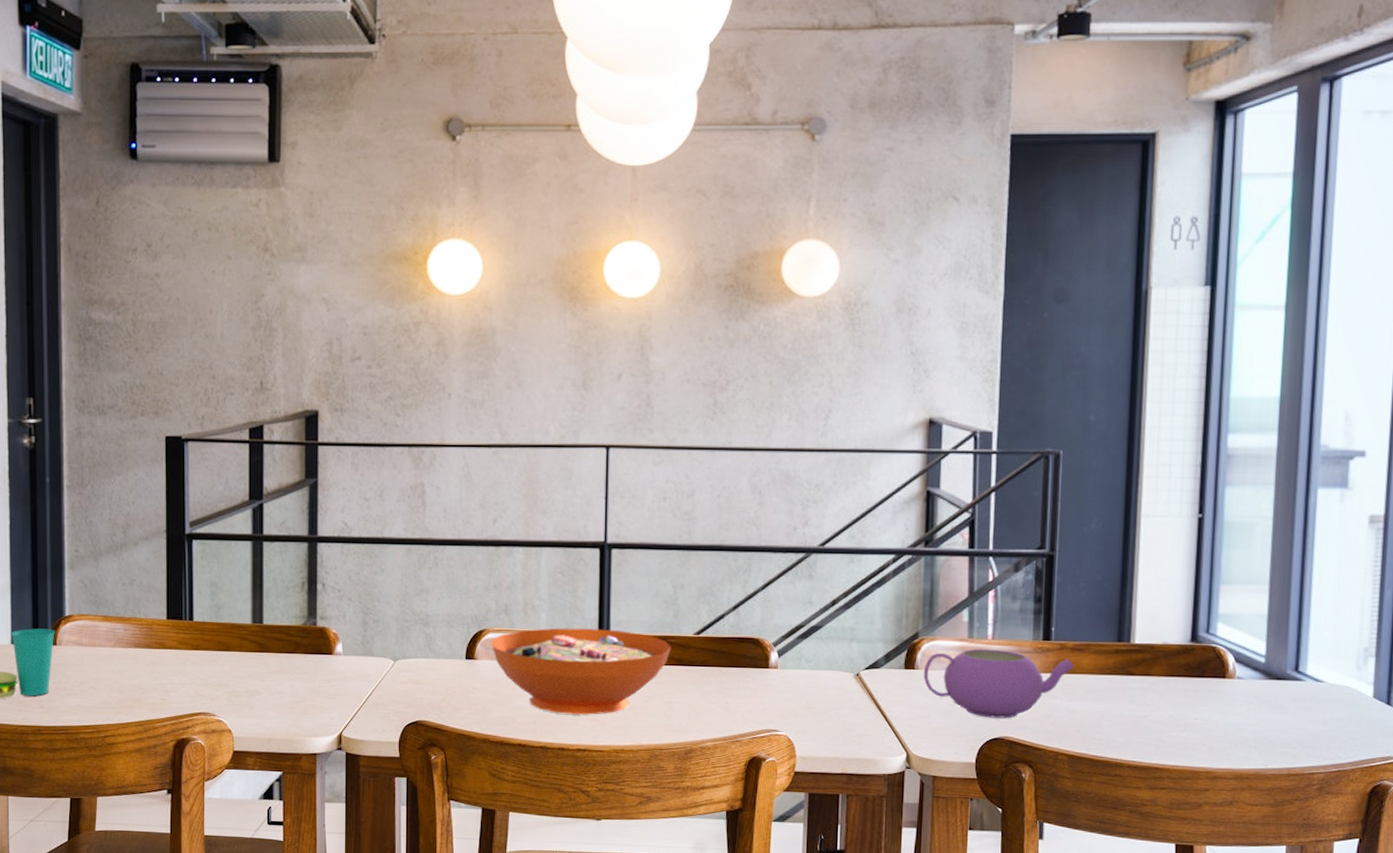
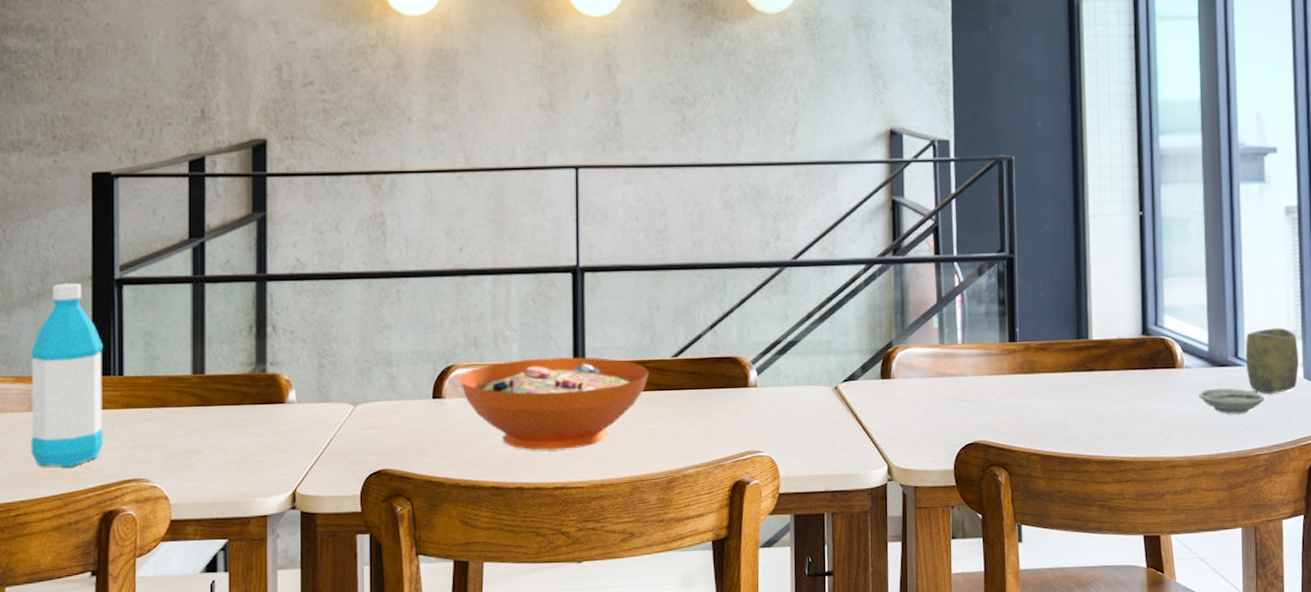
water bottle: none [115,536,177,698] -> present [30,283,104,468]
teapot: present [923,648,1074,719] -> none [899,353,1039,423]
saucer: none [1250,701,1325,730] -> present [1199,388,1265,414]
cup: none [1307,643,1370,711] -> present [1245,328,1299,394]

